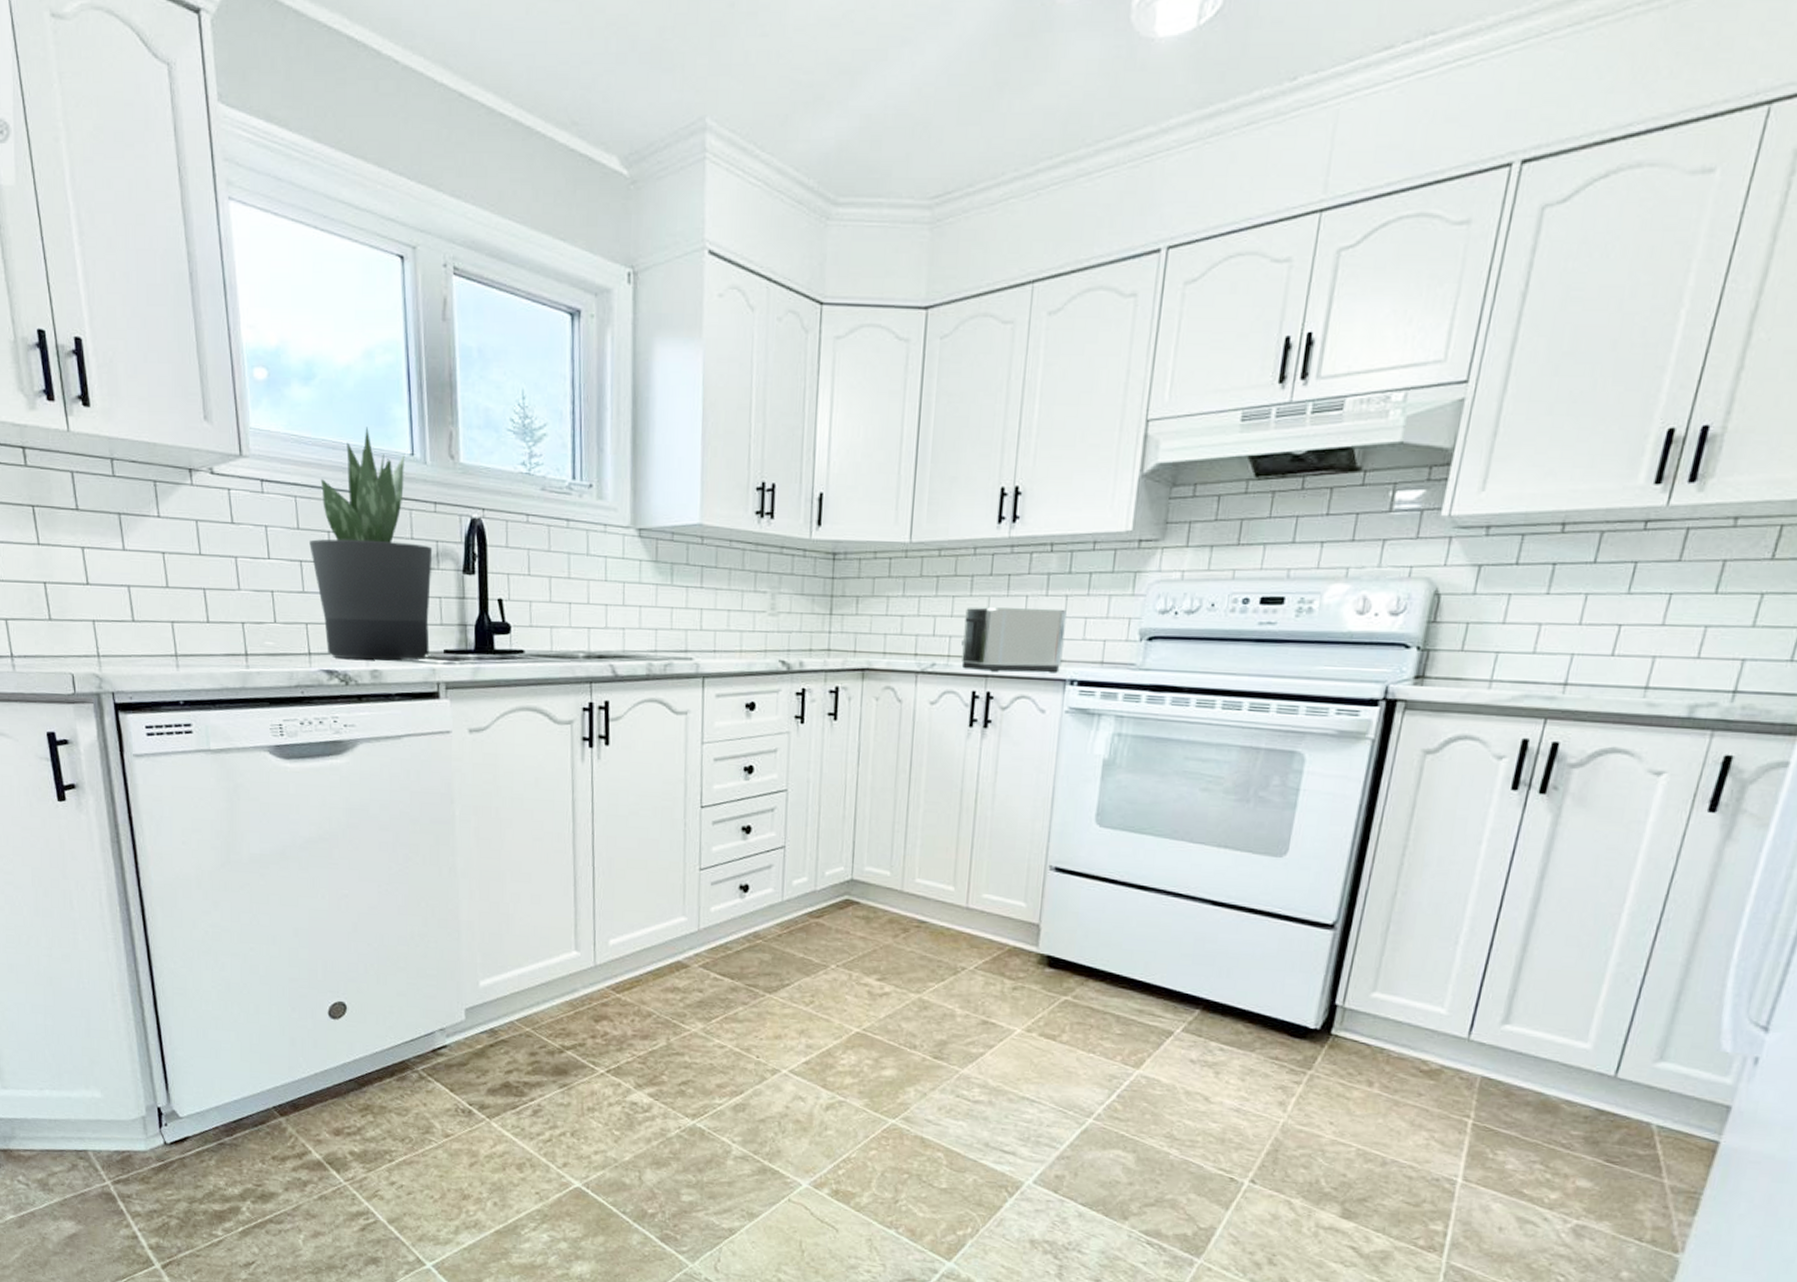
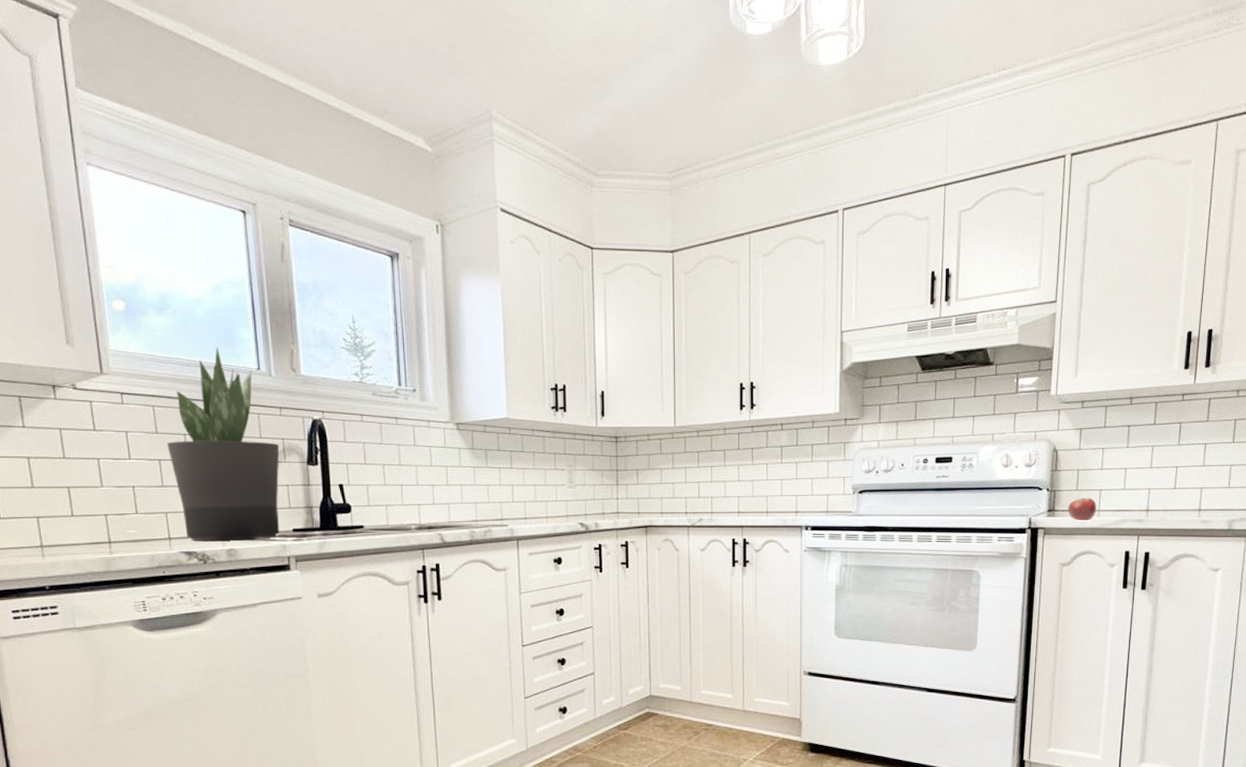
toaster: present [961,606,1067,673] -> none [721,473,798,524]
fruit: none [1444,661,1489,695] -> present [1068,497,1097,521]

